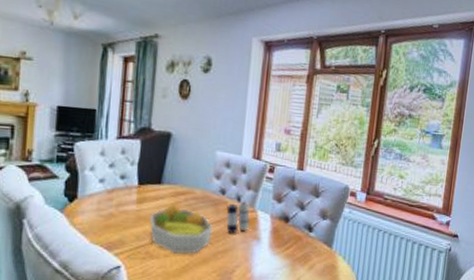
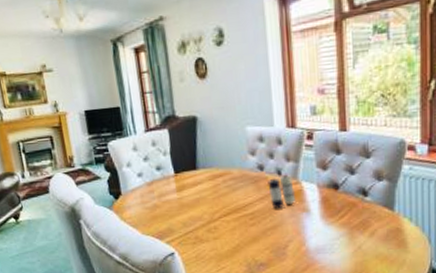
fruit bowl: present [149,203,213,254] -> none [191,187,258,236]

